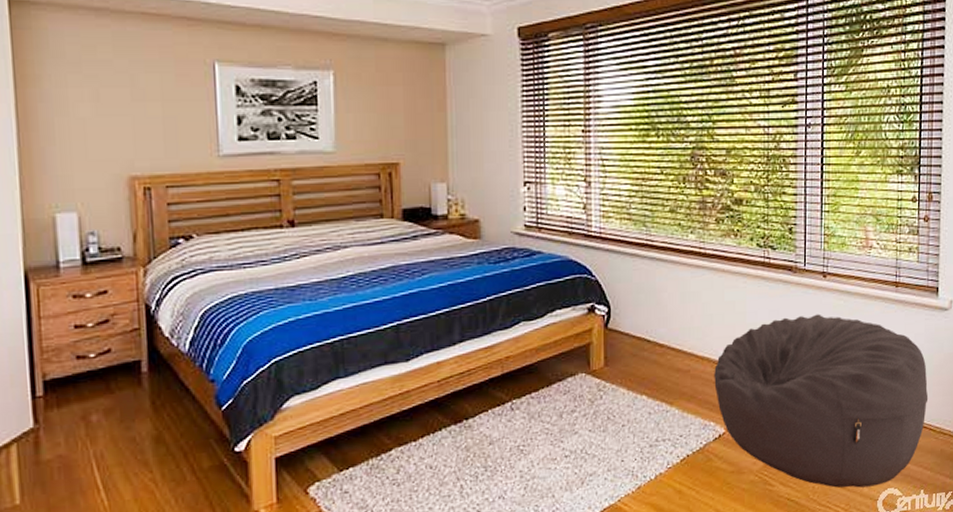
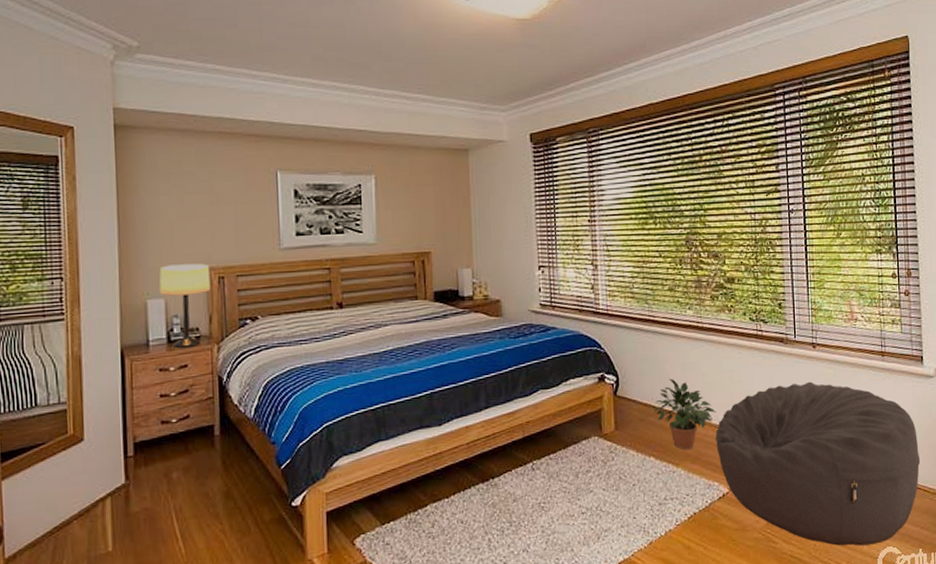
table lamp: none [70,171,135,272] -> present [159,263,211,349]
potted plant: none [646,309,716,388] -> present [652,378,716,450]

